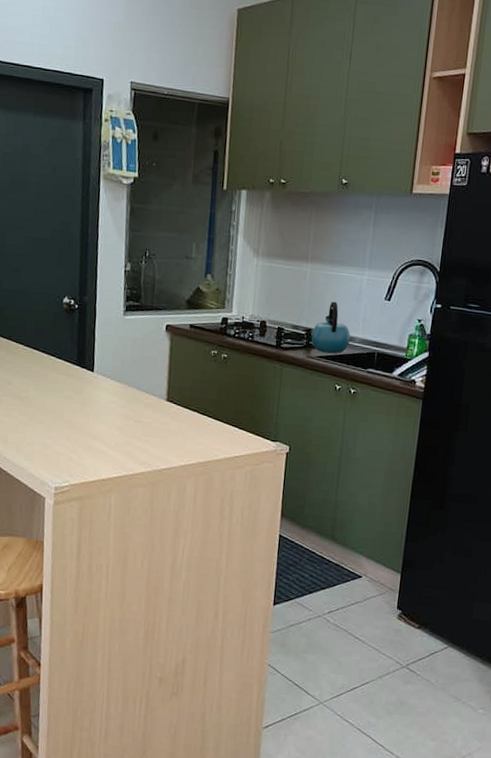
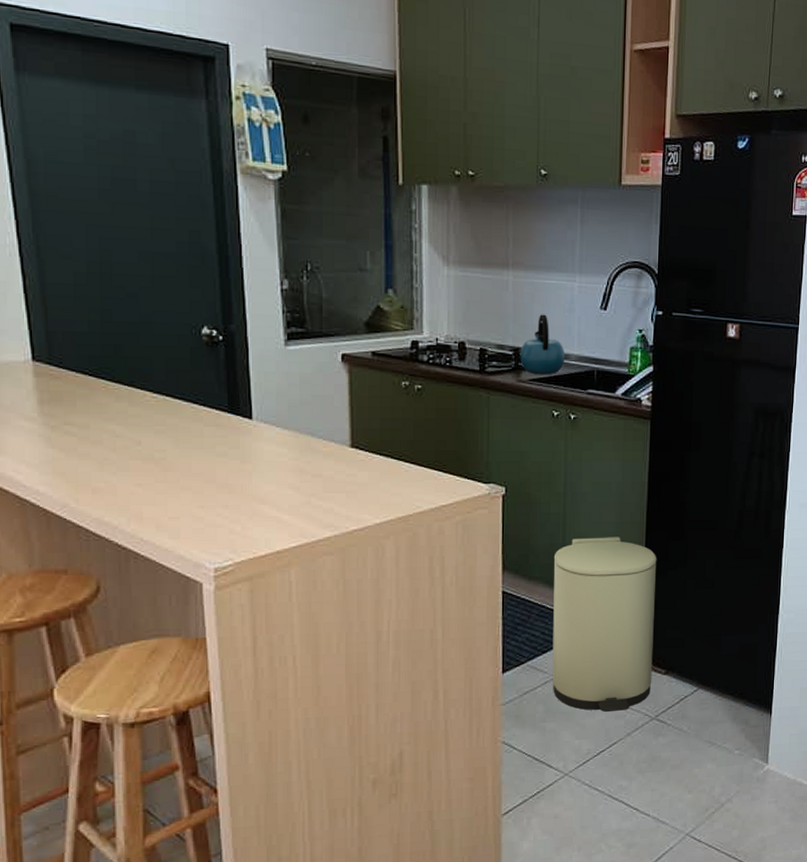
pedal bin: none [315,497,419,655] -> present [552,537,657,712]

